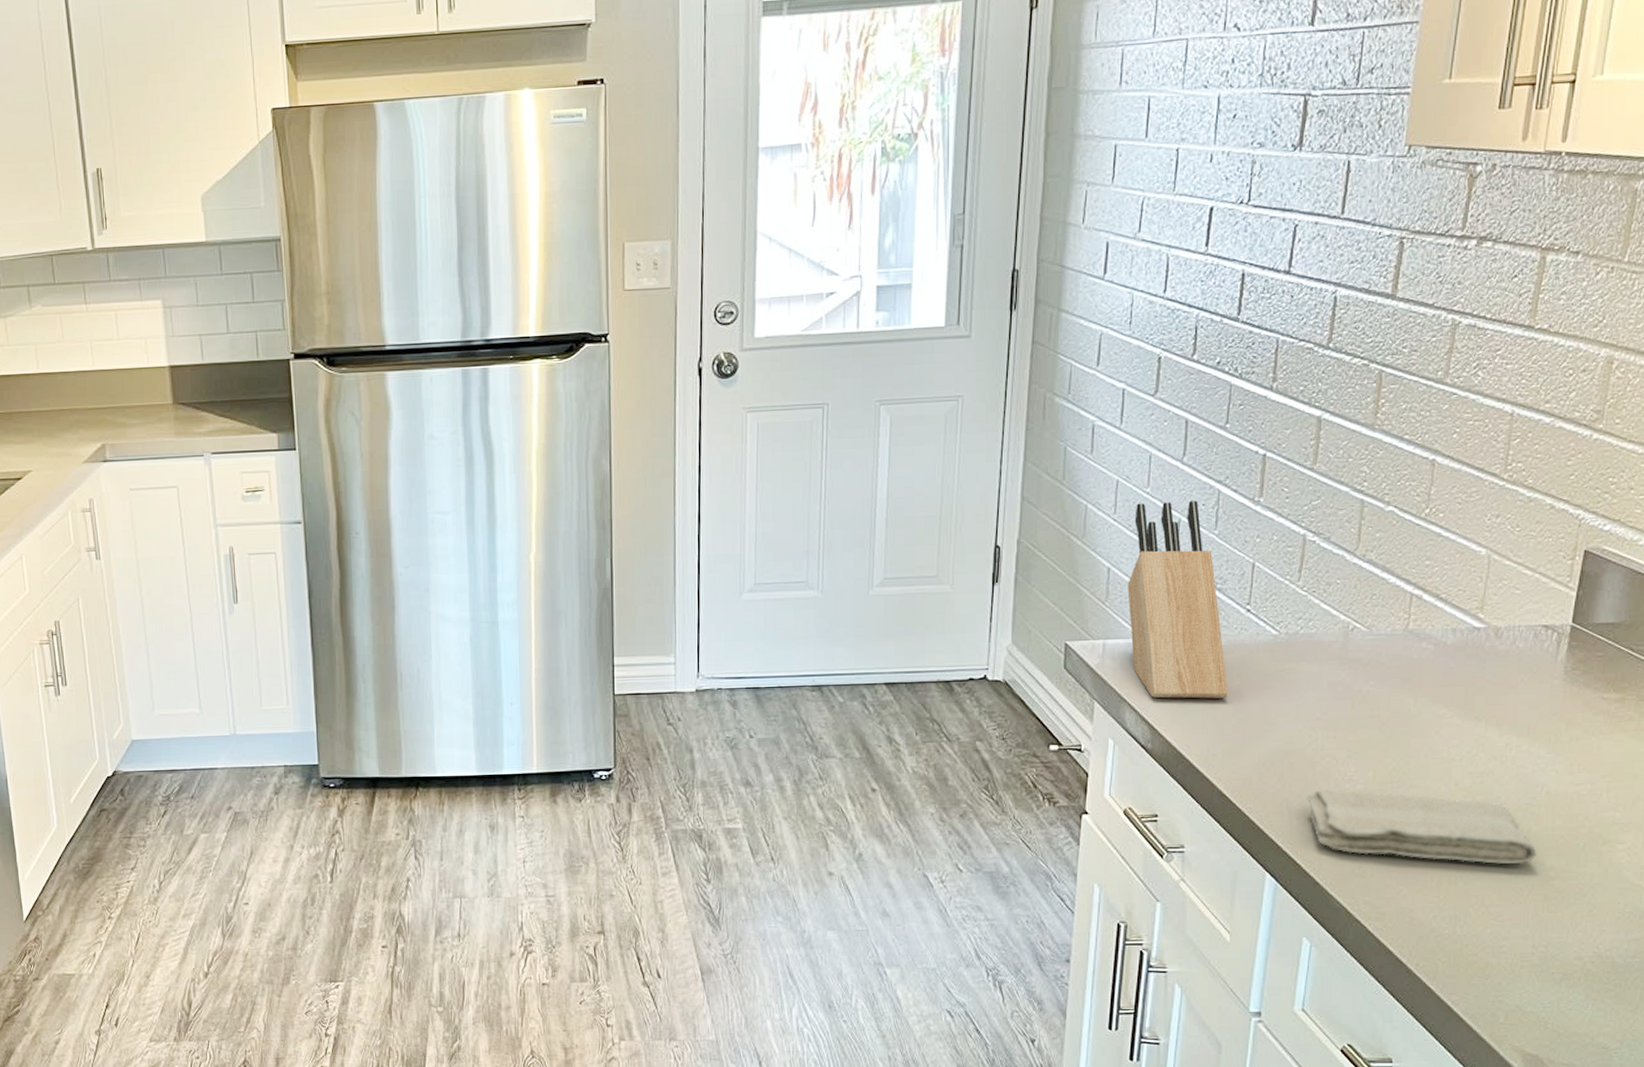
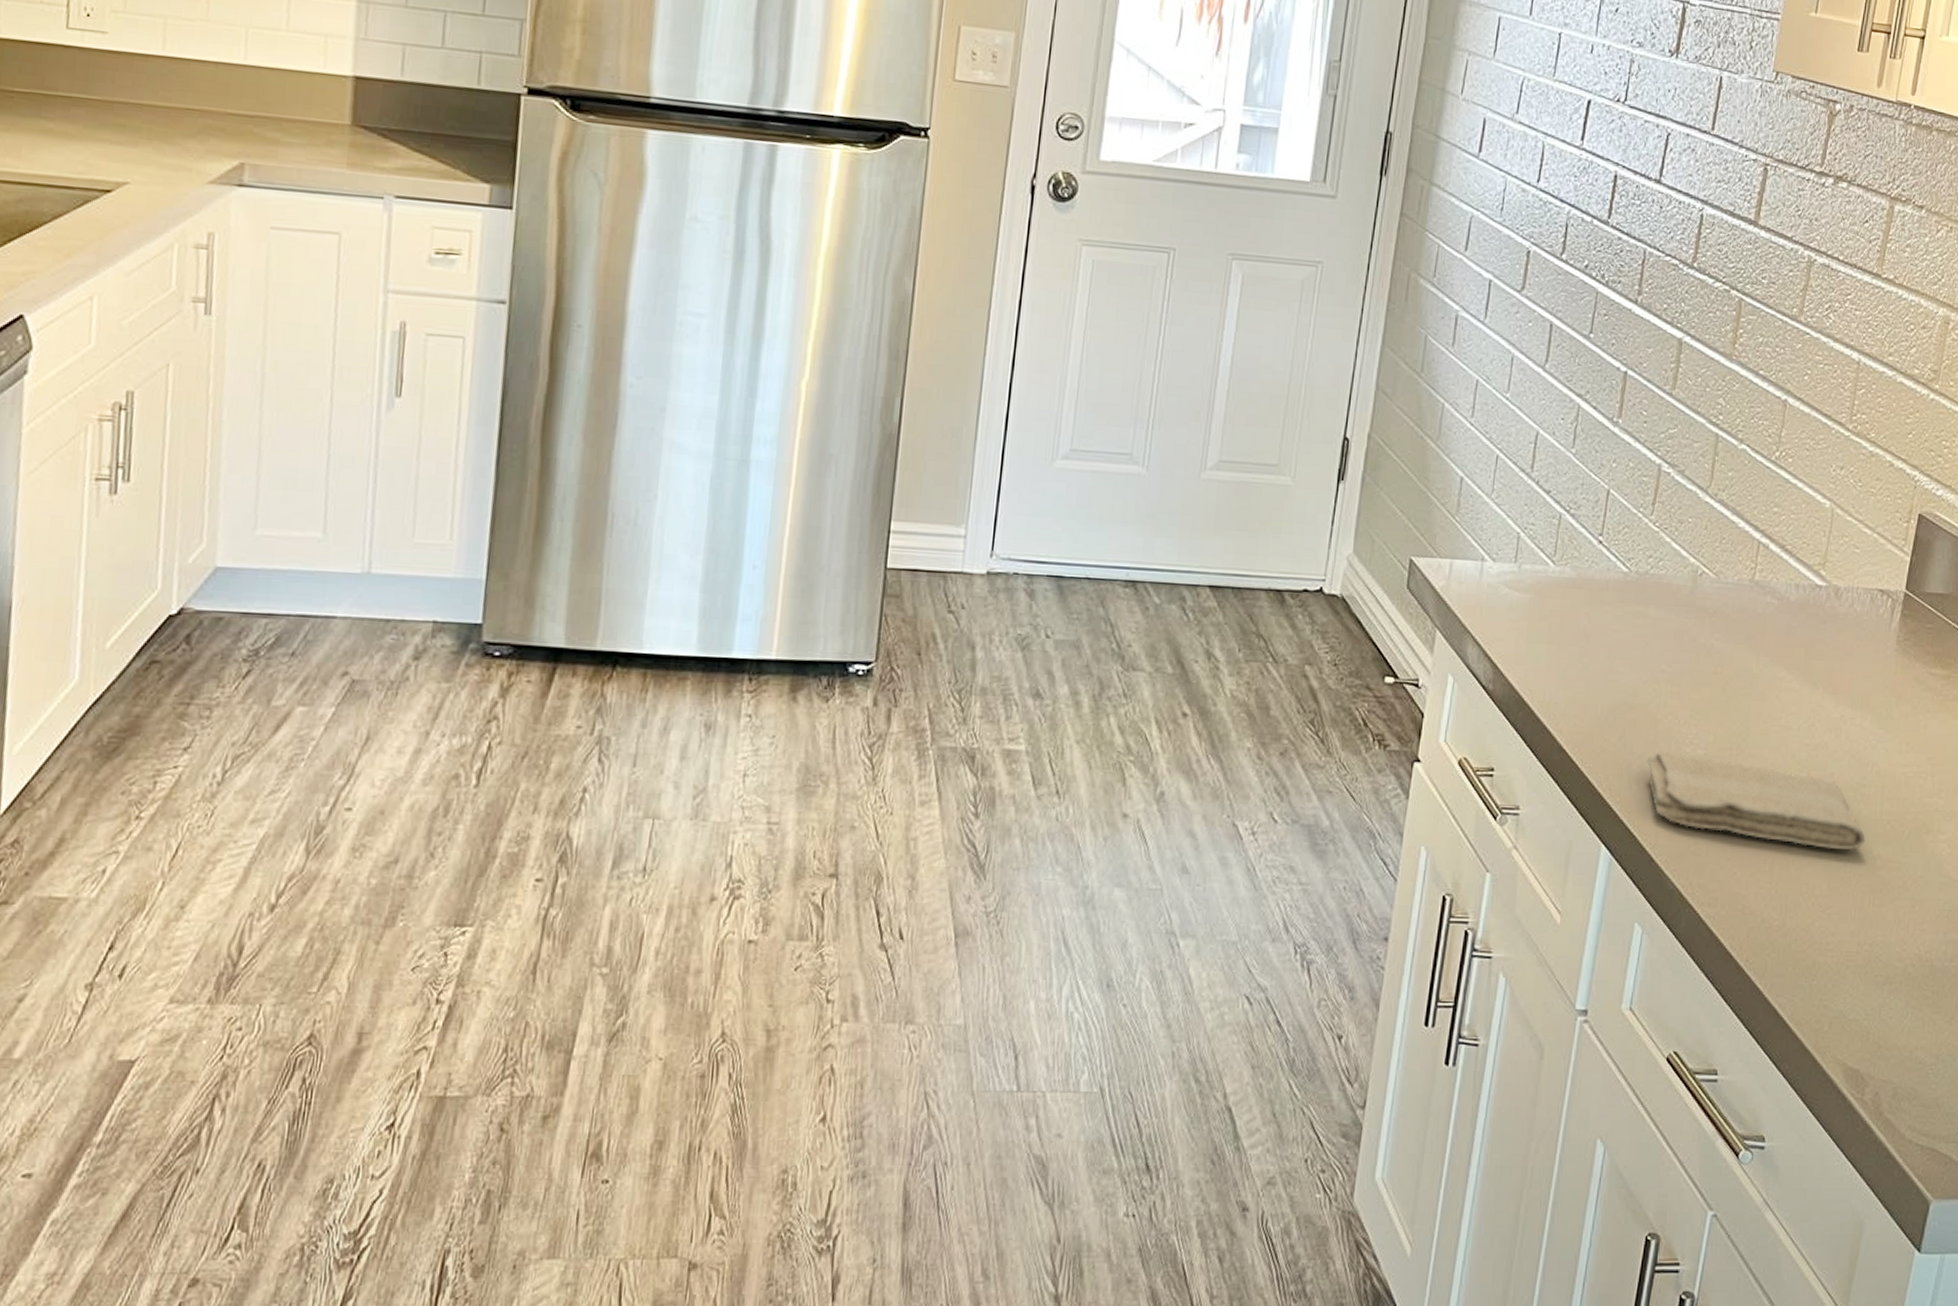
knife block: present [1127,501,1228,699] -> none [1479,408,1575,639]

